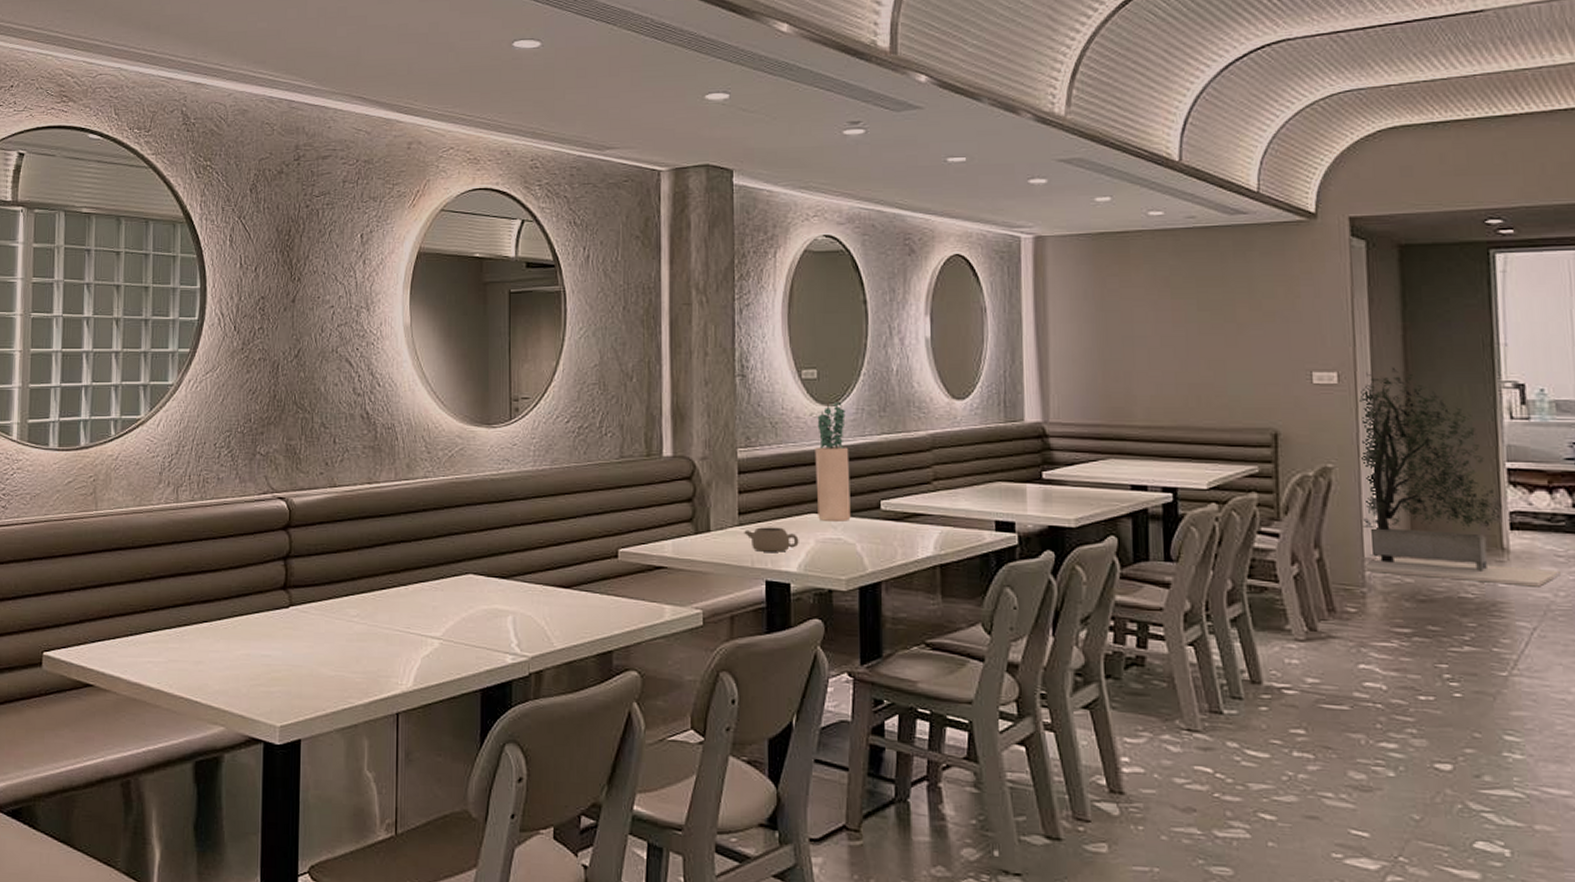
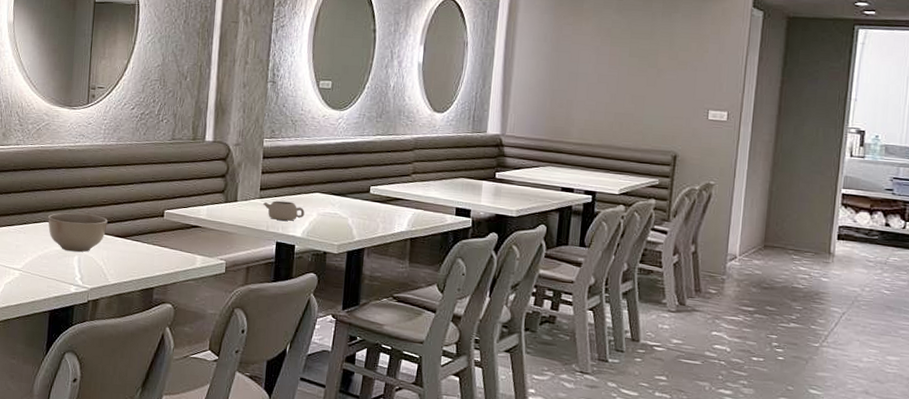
bowl: none [471,559,547,611] -> present [48,212,108,253]
vase: present [815,399,851,523] -> none [321,106,351,201]
potted tree: present [1359,367,1561,587] -> none [726,111,869,283]

